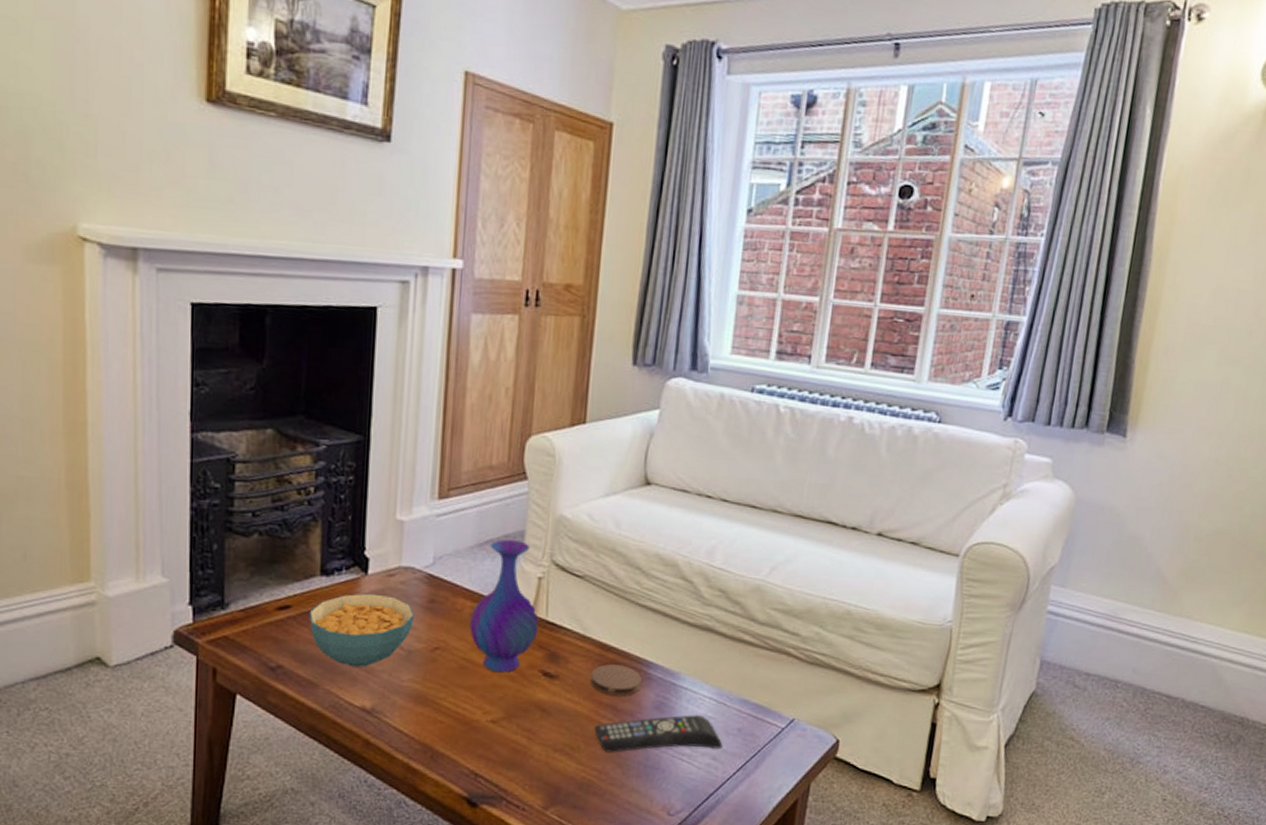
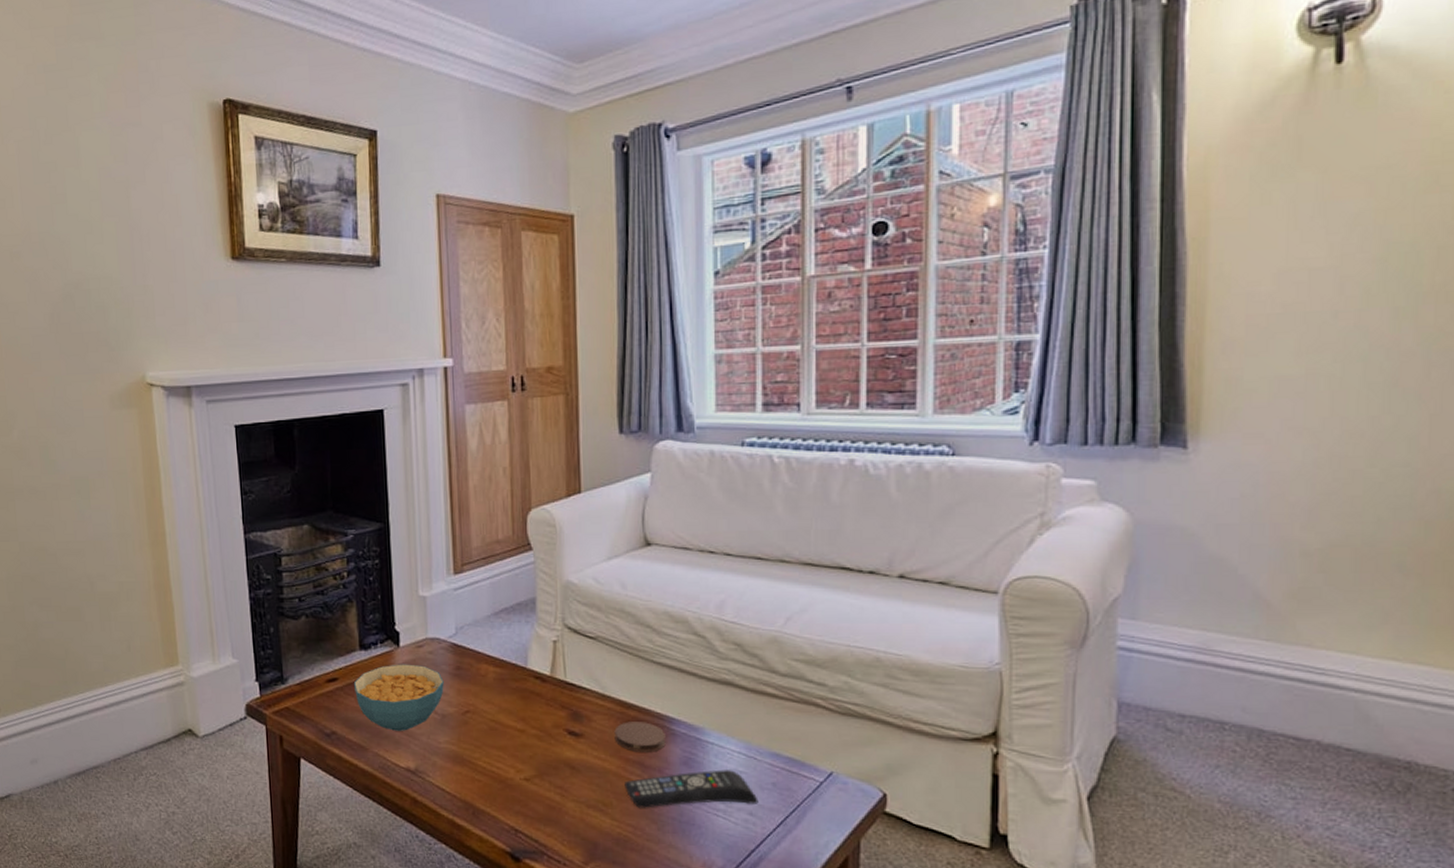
vase: present [470,539,539,673] -> none [495,608,558,733]

